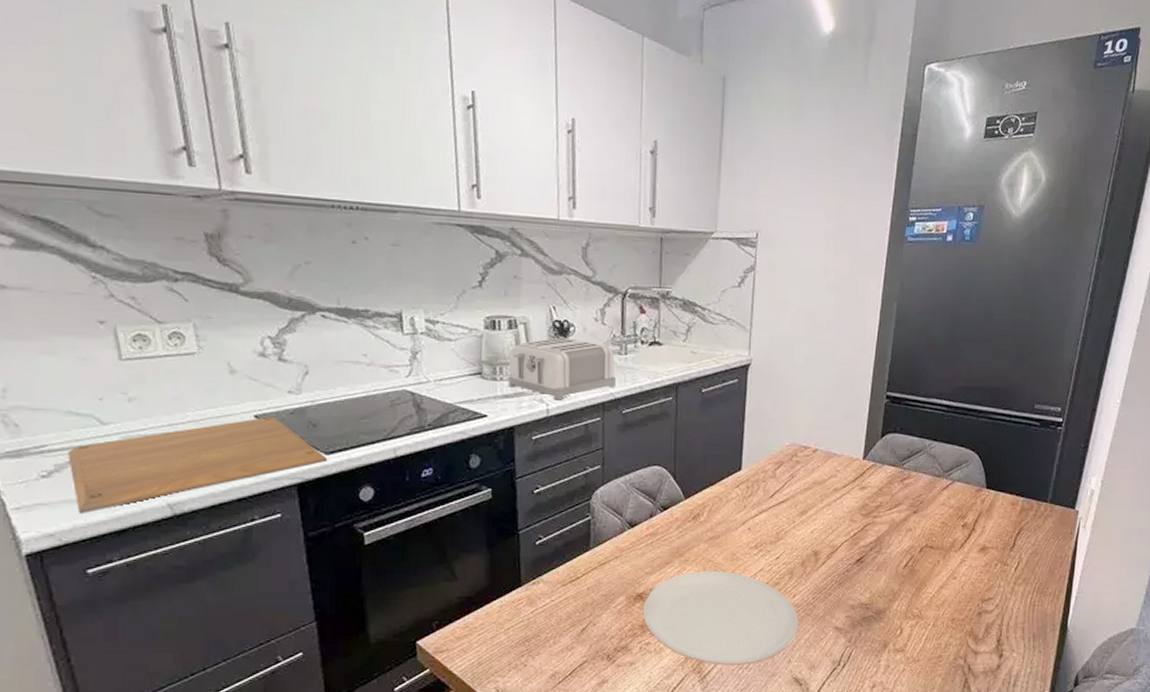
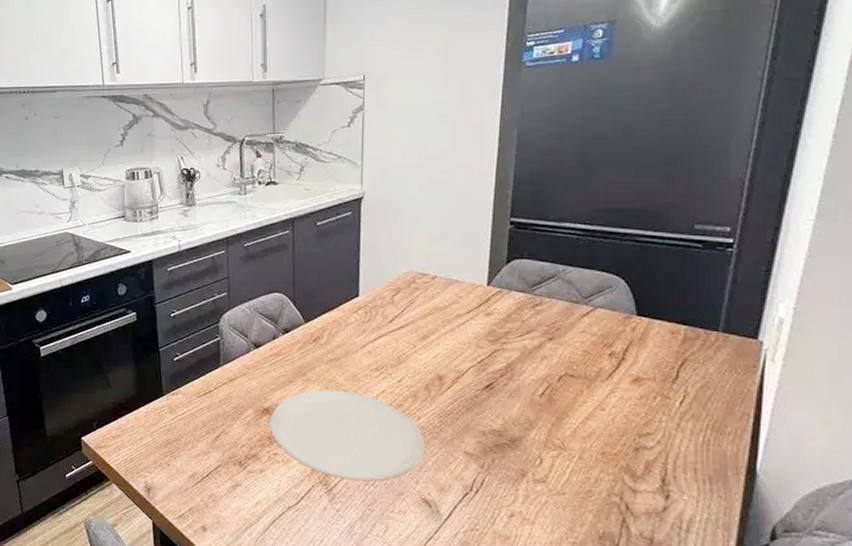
toaster: present [508,337,617,400] -> none [147,183,238,237]

